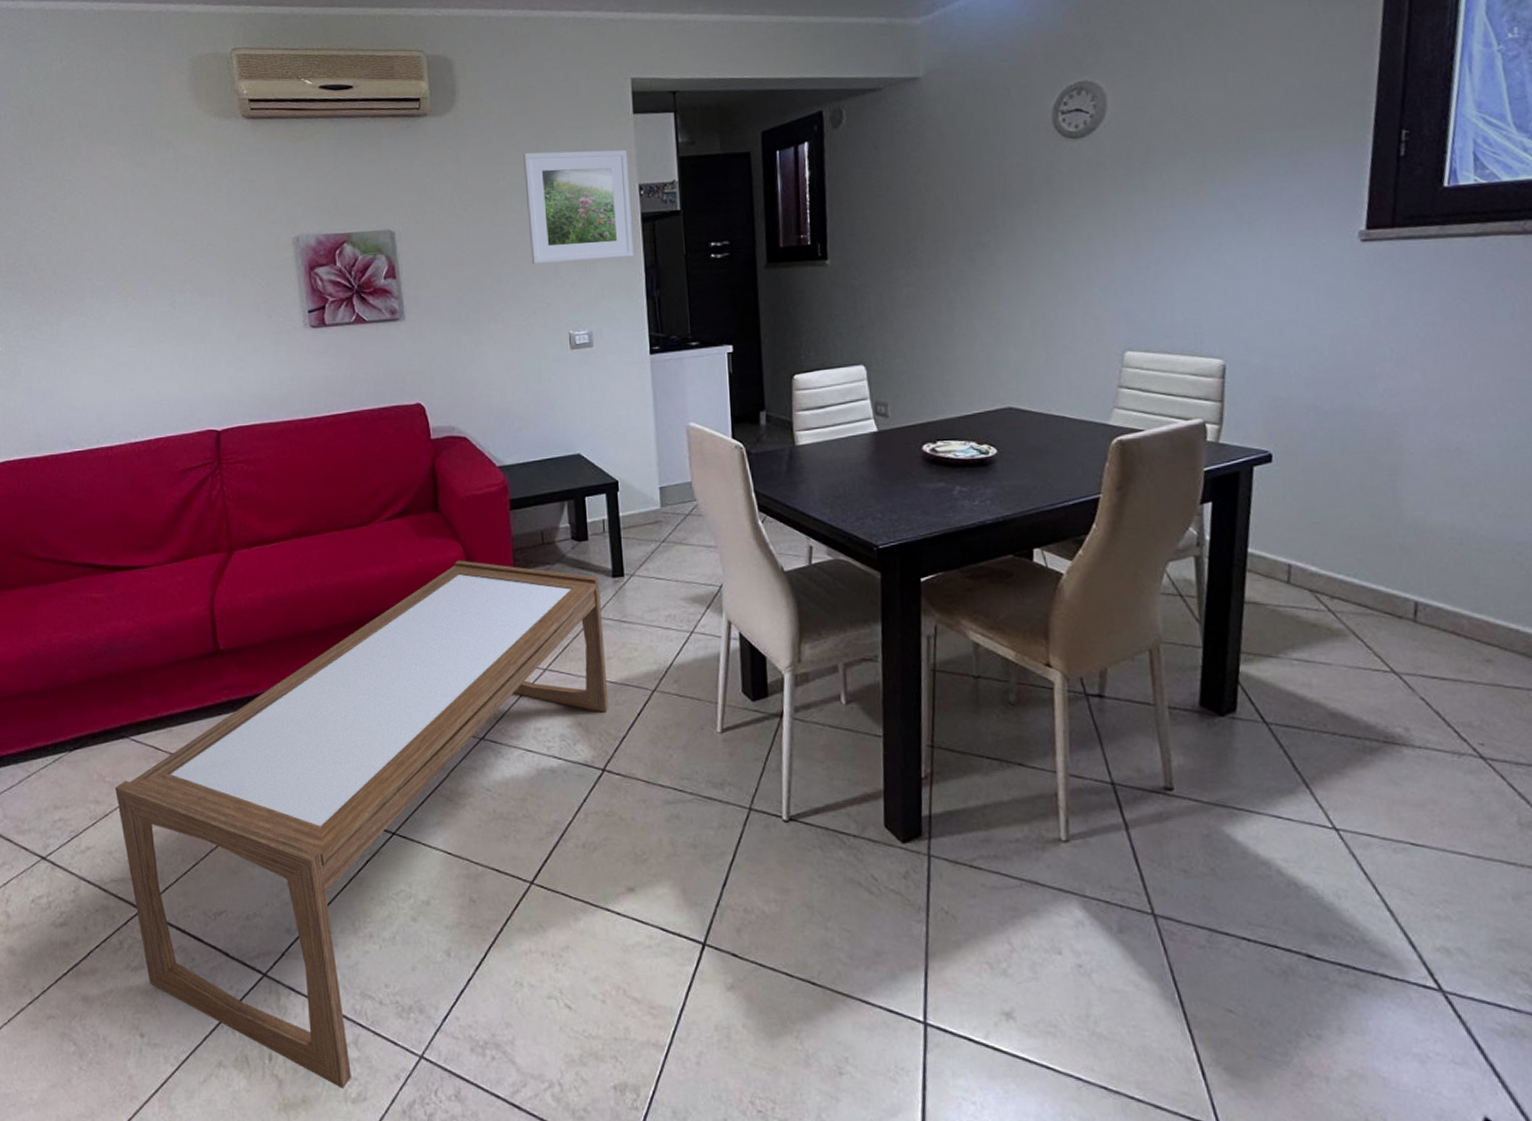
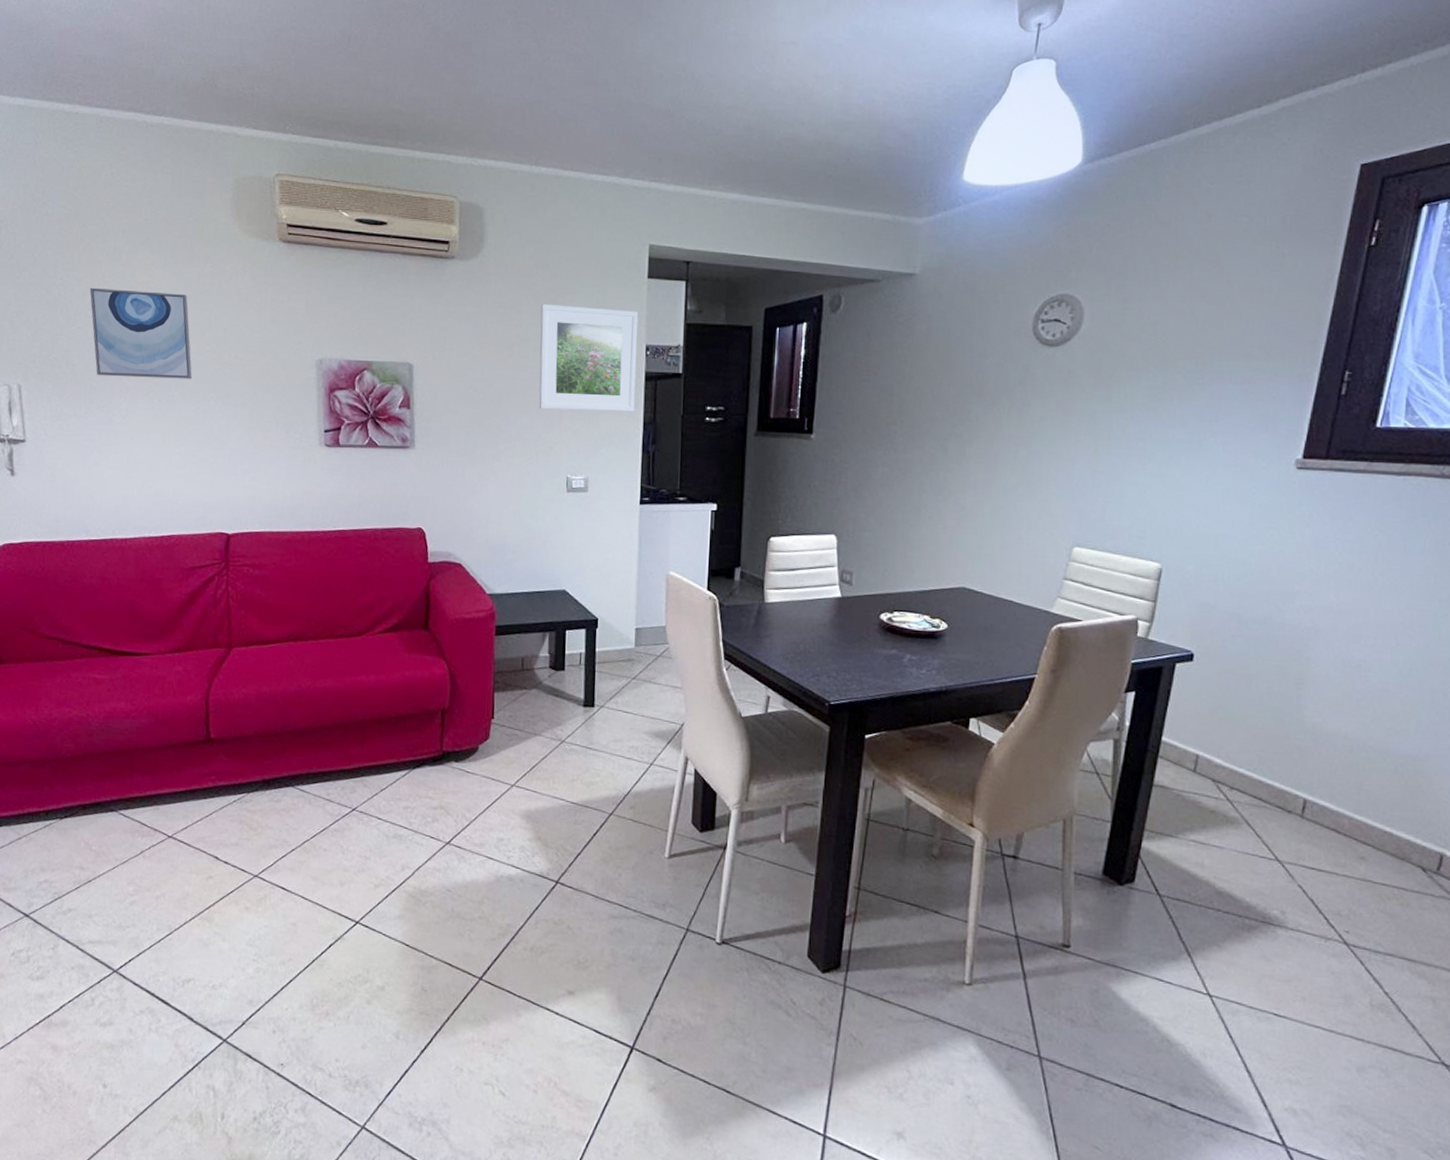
wall art: none [51,184,166,279] -> present [89,287,193,379]
coffee table: present [115,560,609,1089] -> none [100,677,571,1150]

